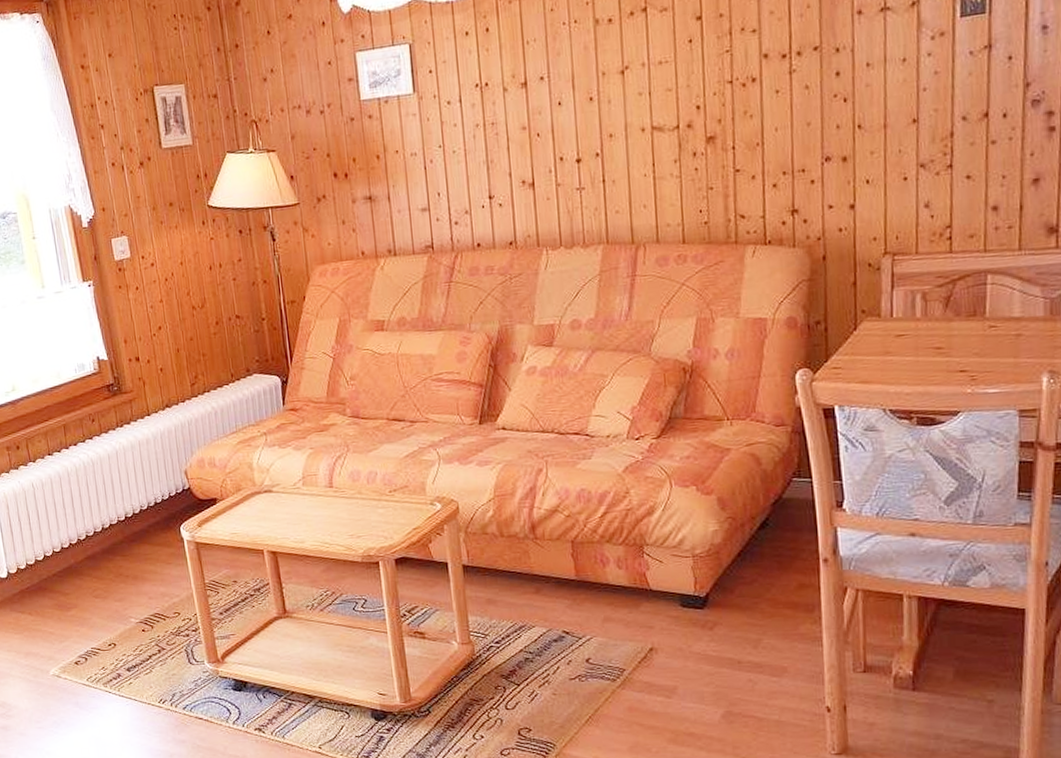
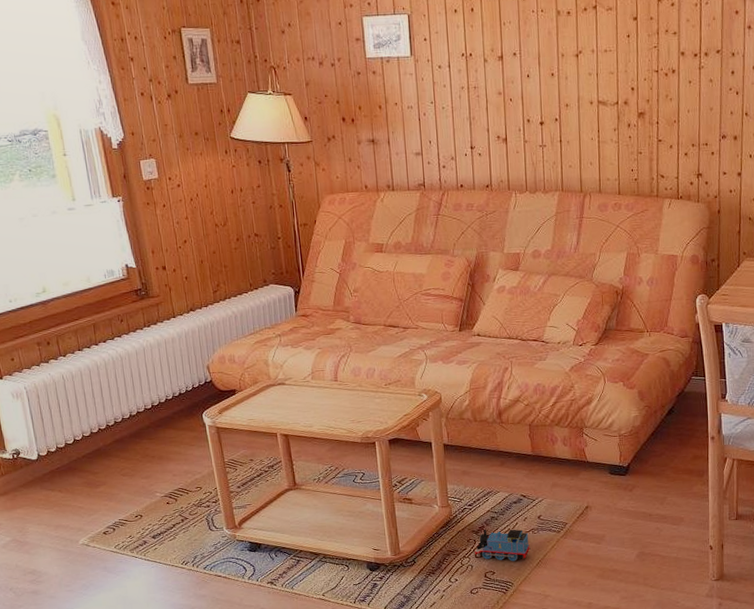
toy train: none [503,673,578,717] -> present [473,529,531,562]

